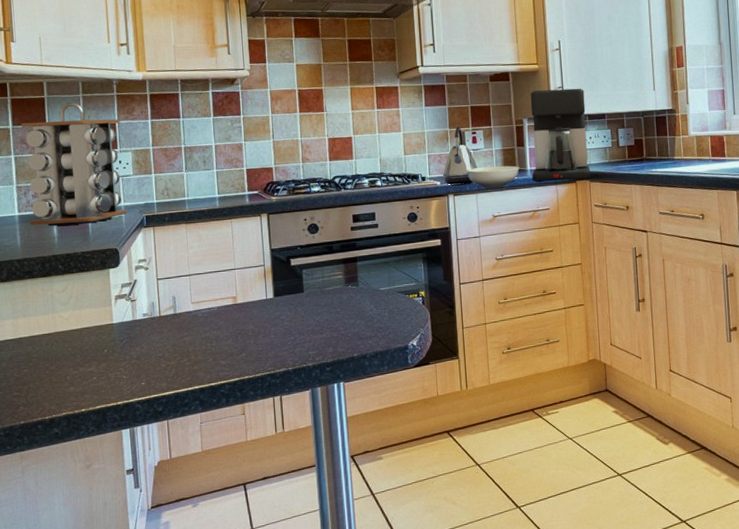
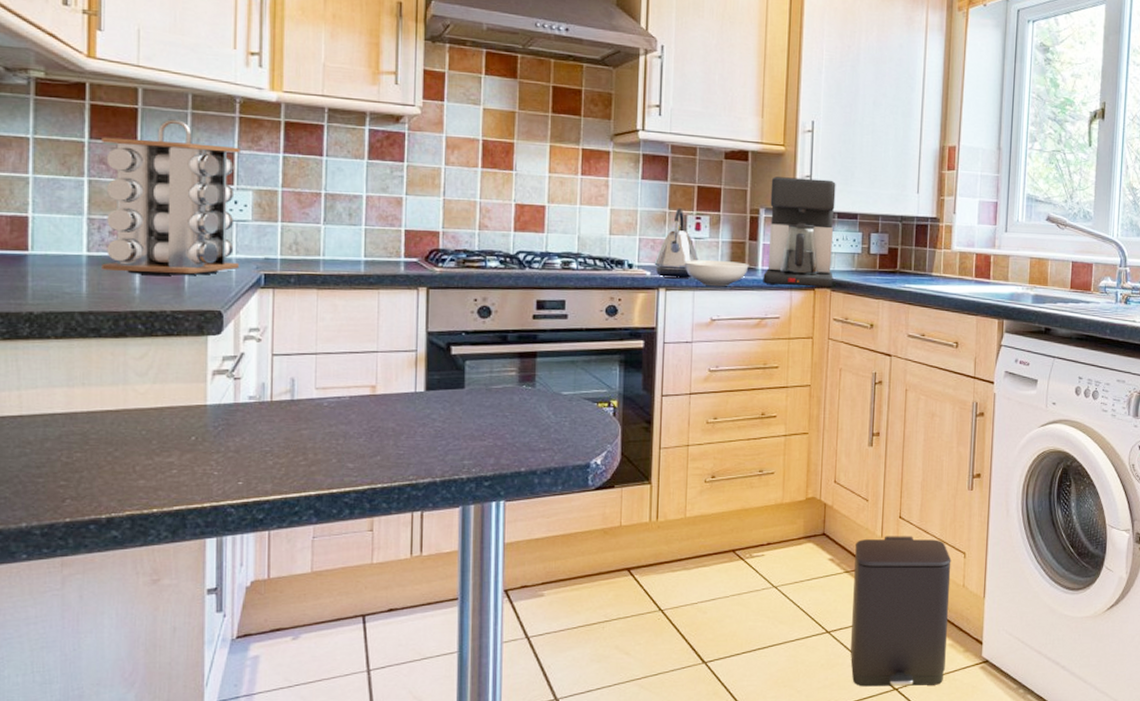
pedal bin: none [634,386,725,521] -> present [850,536,952,687]

